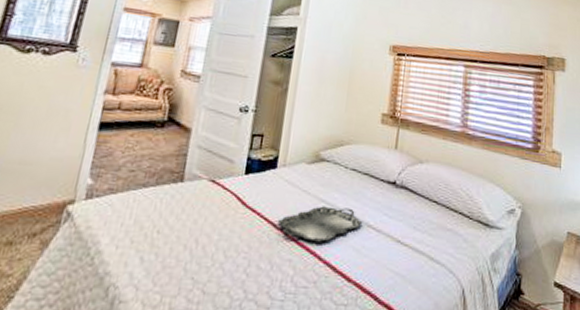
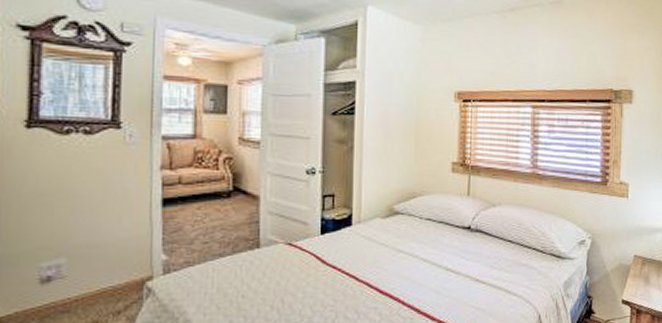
serving tray: present [277,206,363,242] -> none [359,255,442,289]

